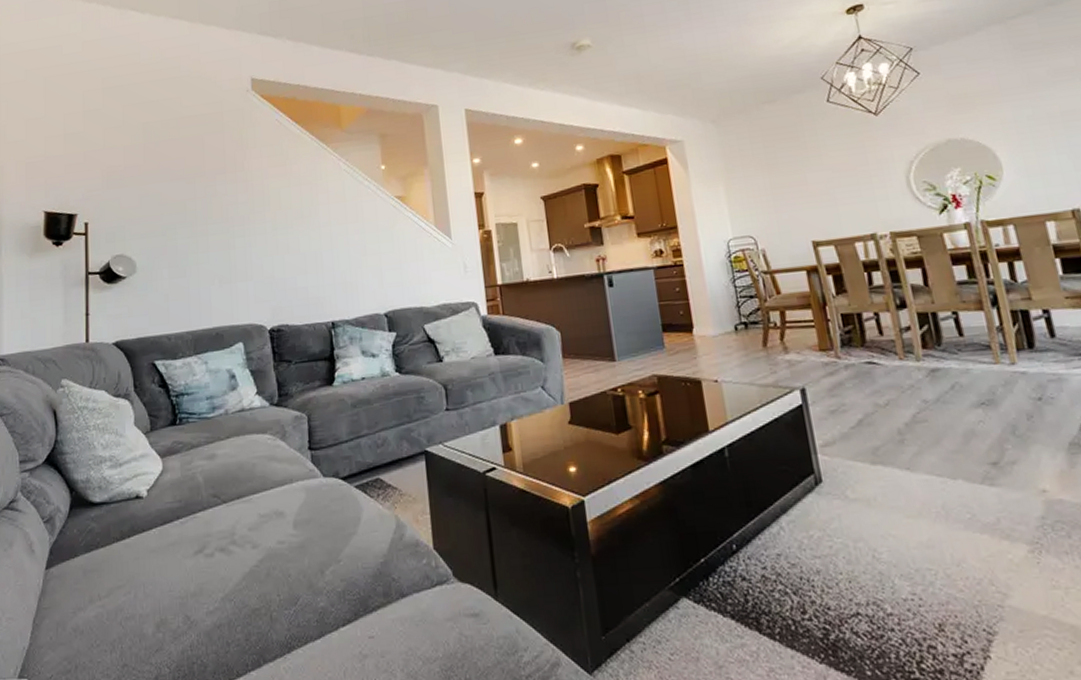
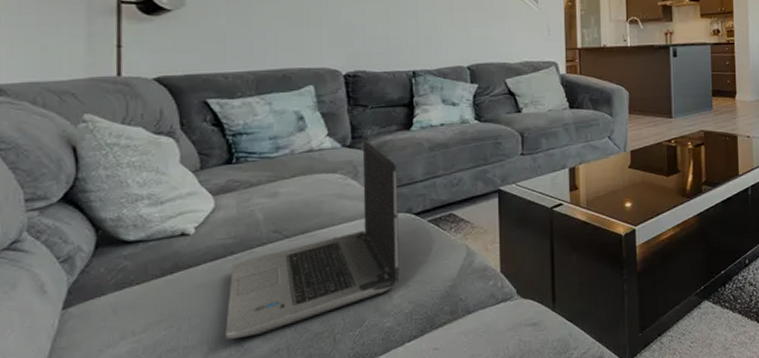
laptop computer: none [174,397,331,610] -> present [225,139,400,339]

